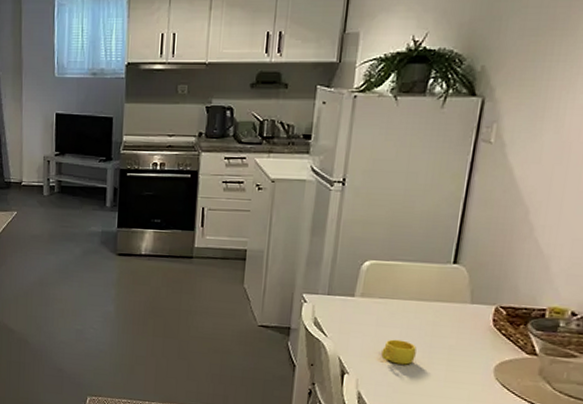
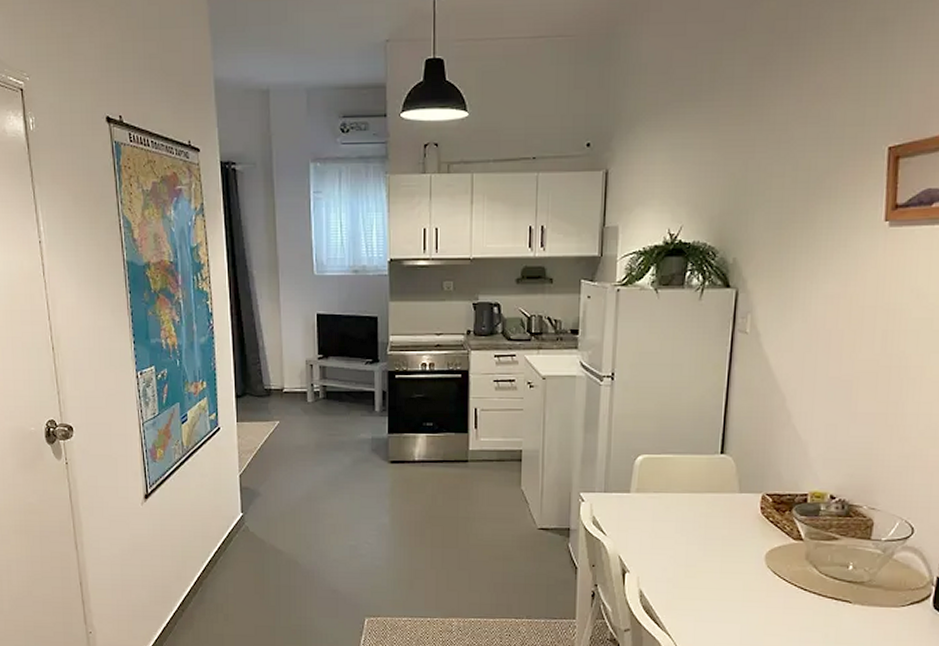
cup: present [381,339,417,365] -> none [659,533,692,559]

